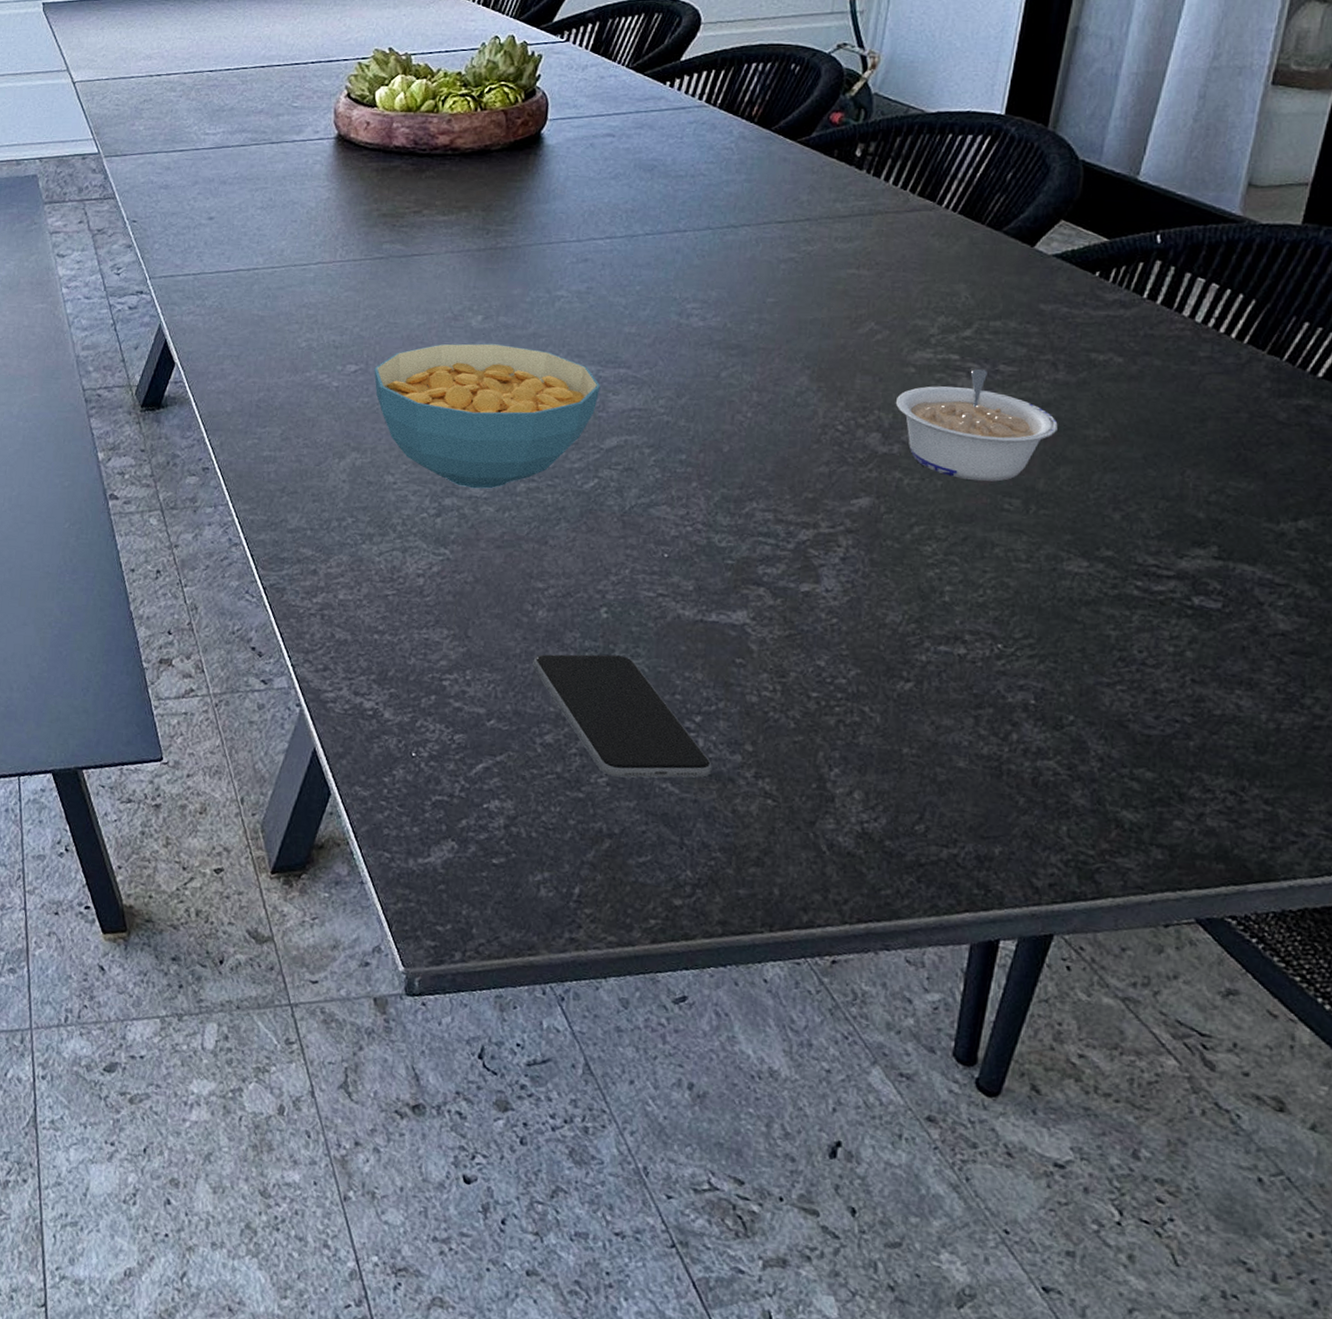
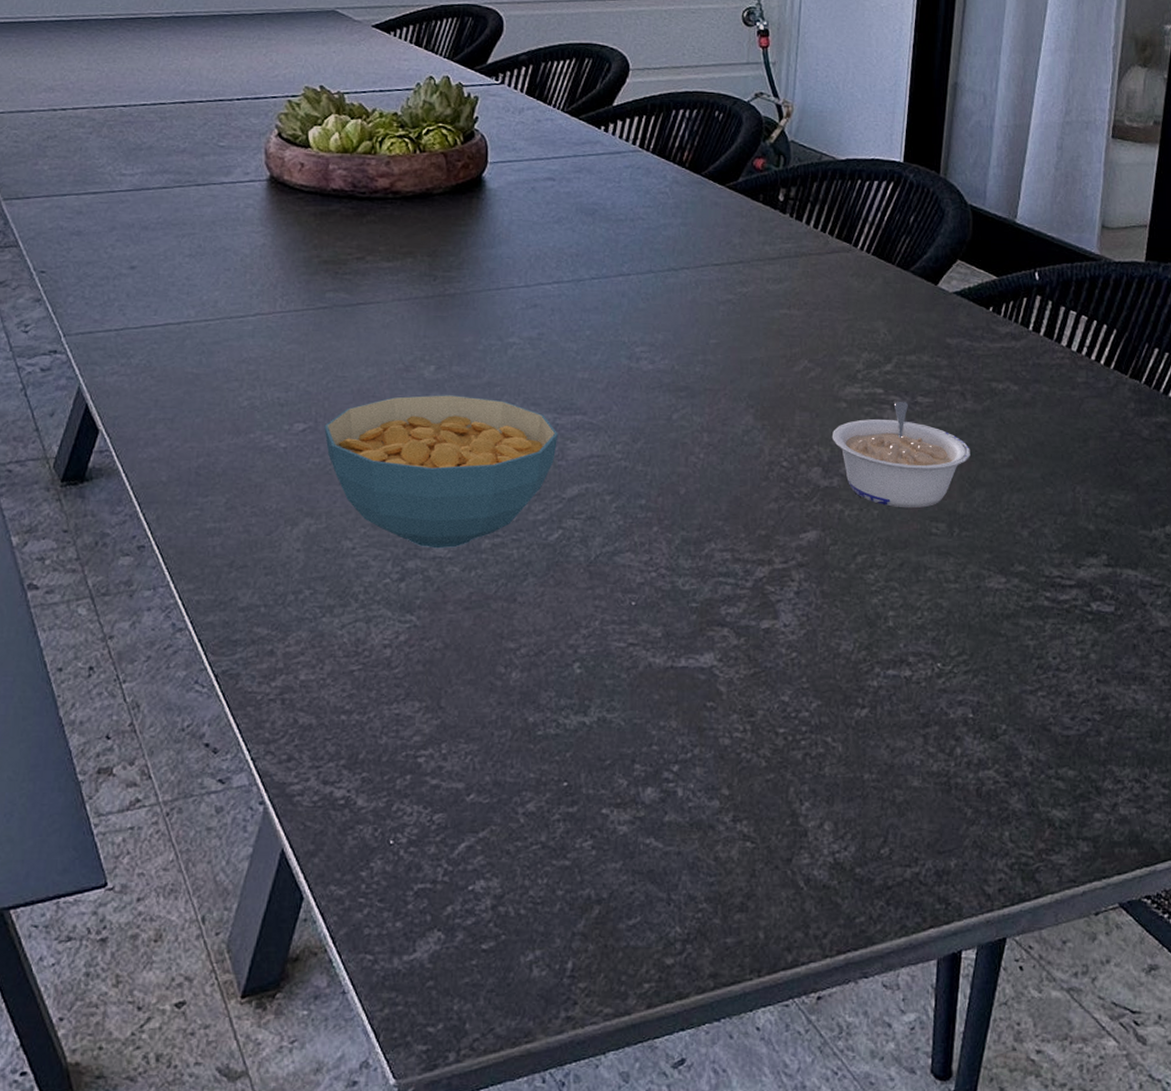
smartphone: present [532,654,712,778] -> none [509,711,692,840]

